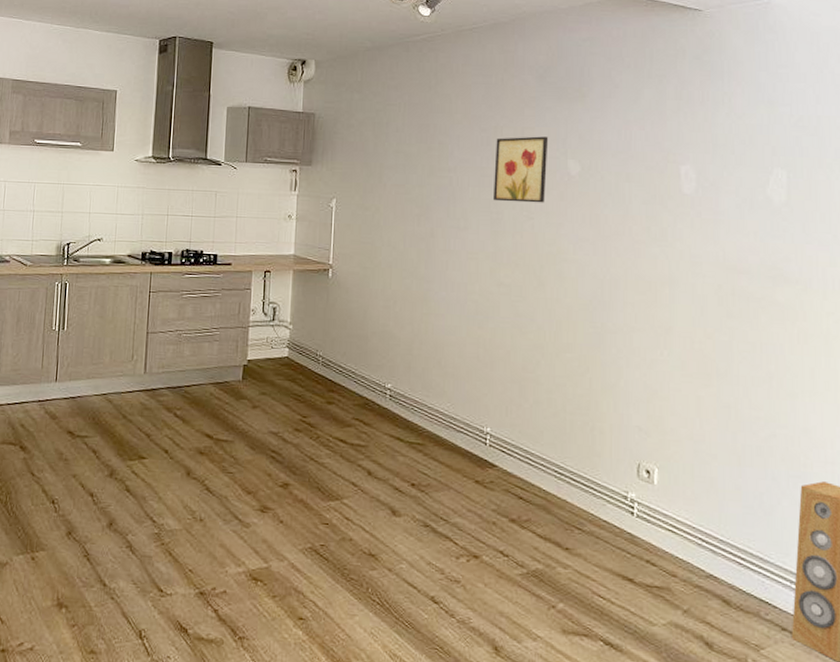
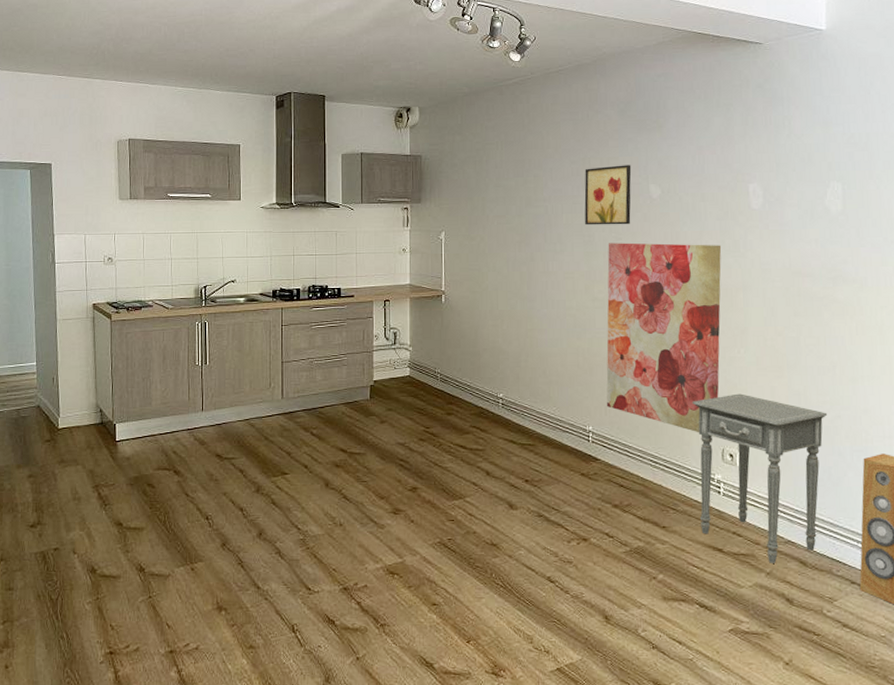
wall art: none [509,222,647,449] -> present [606,242,722,437]
side table: none [605,401,761,600] -> present [692,393,828,563]

